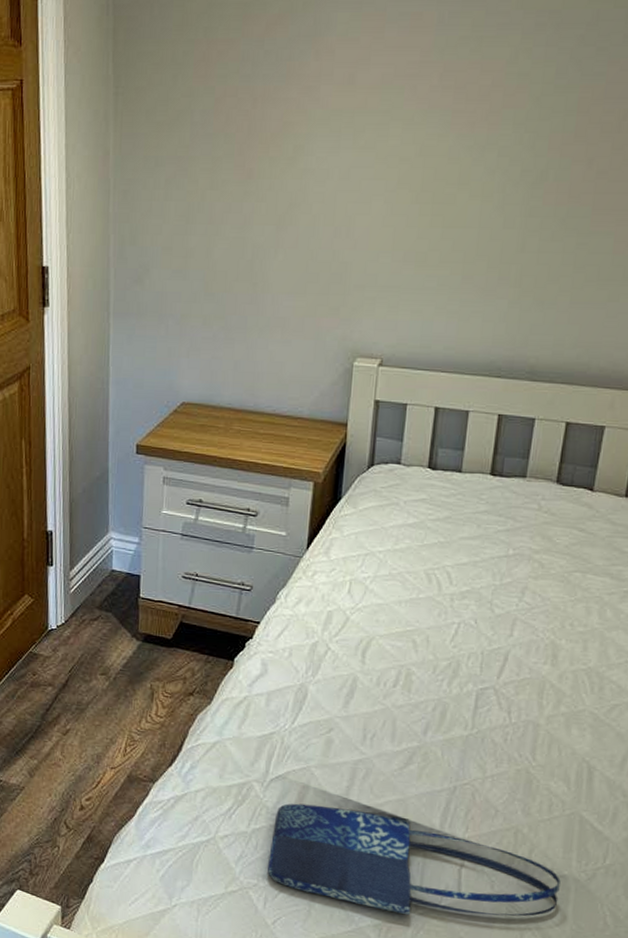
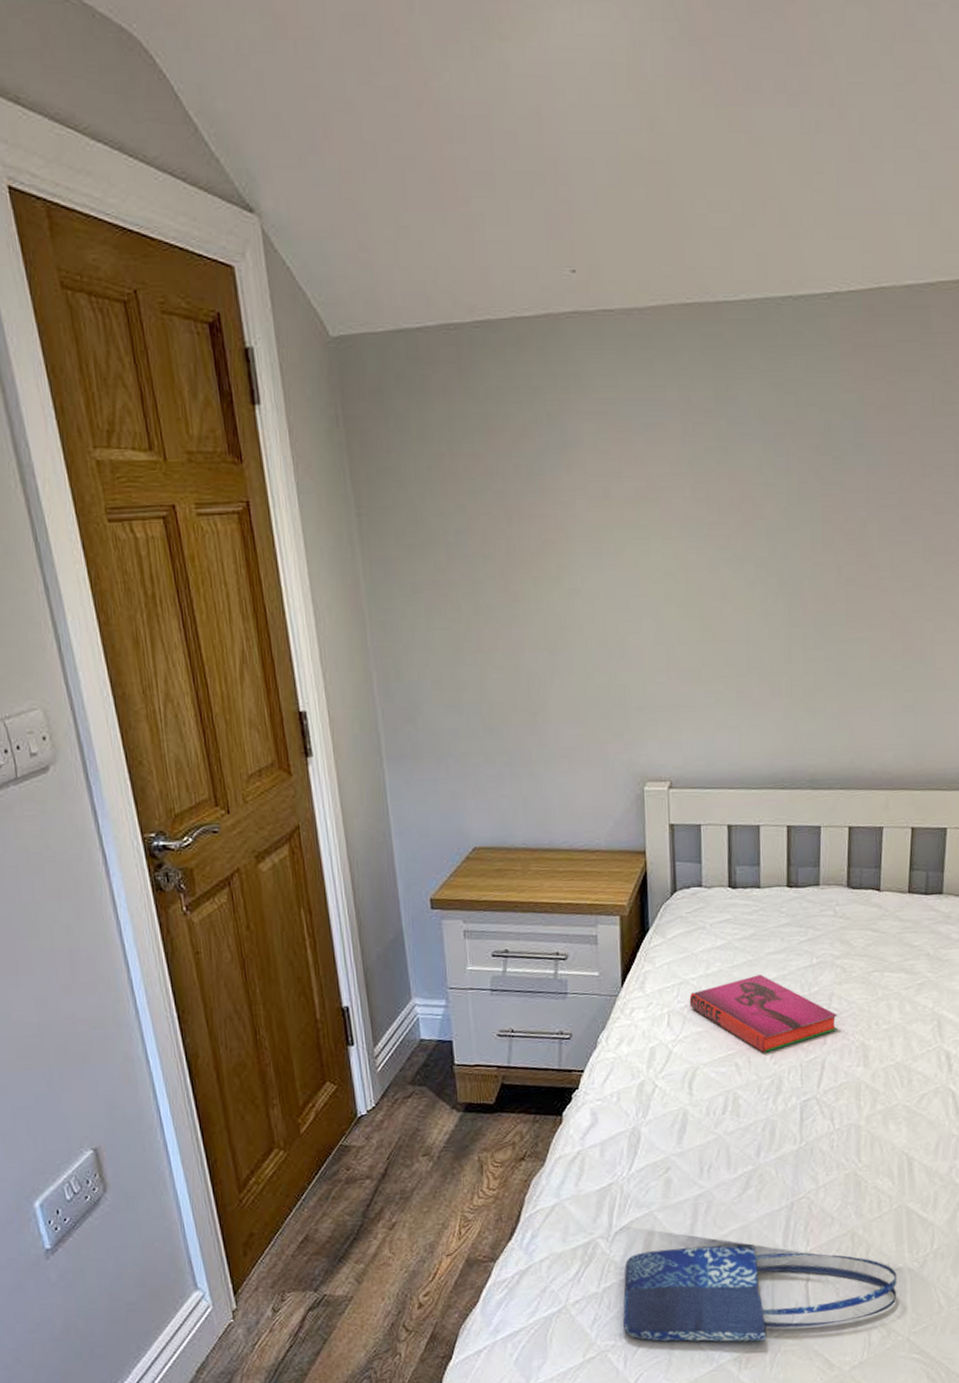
hardback book: none [373,557,528,635] -> present [689,974,837,1053]

